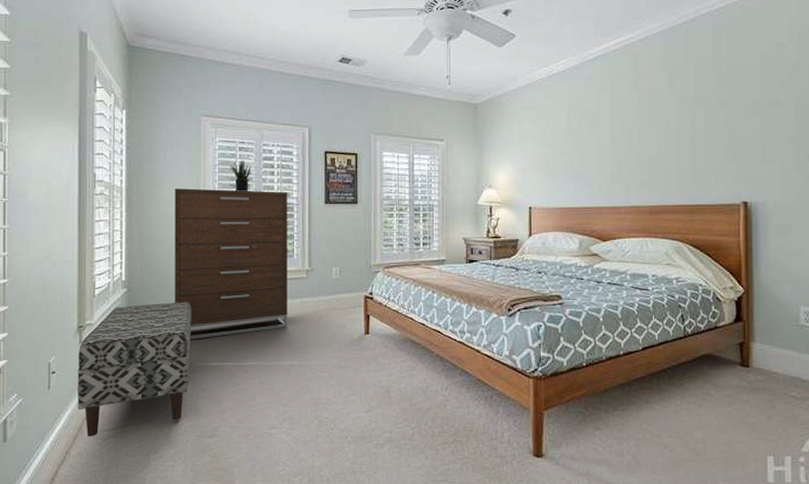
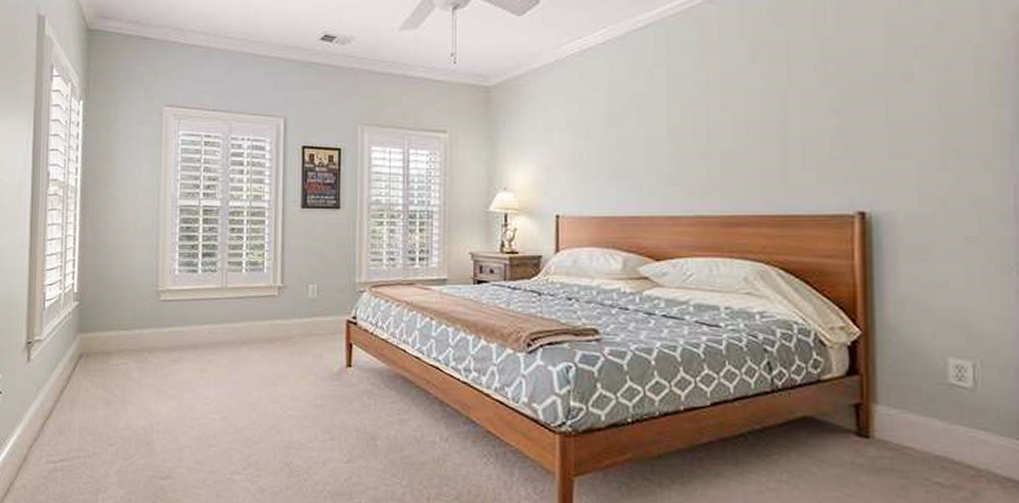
bench: present [78,301,192,437] -> none [23,318,148,469]
dresser: present [175,188,288,339] -> none [129,189,258,363]
potted plant: present [229,160,251,191] -> none [193,156,218,193]

